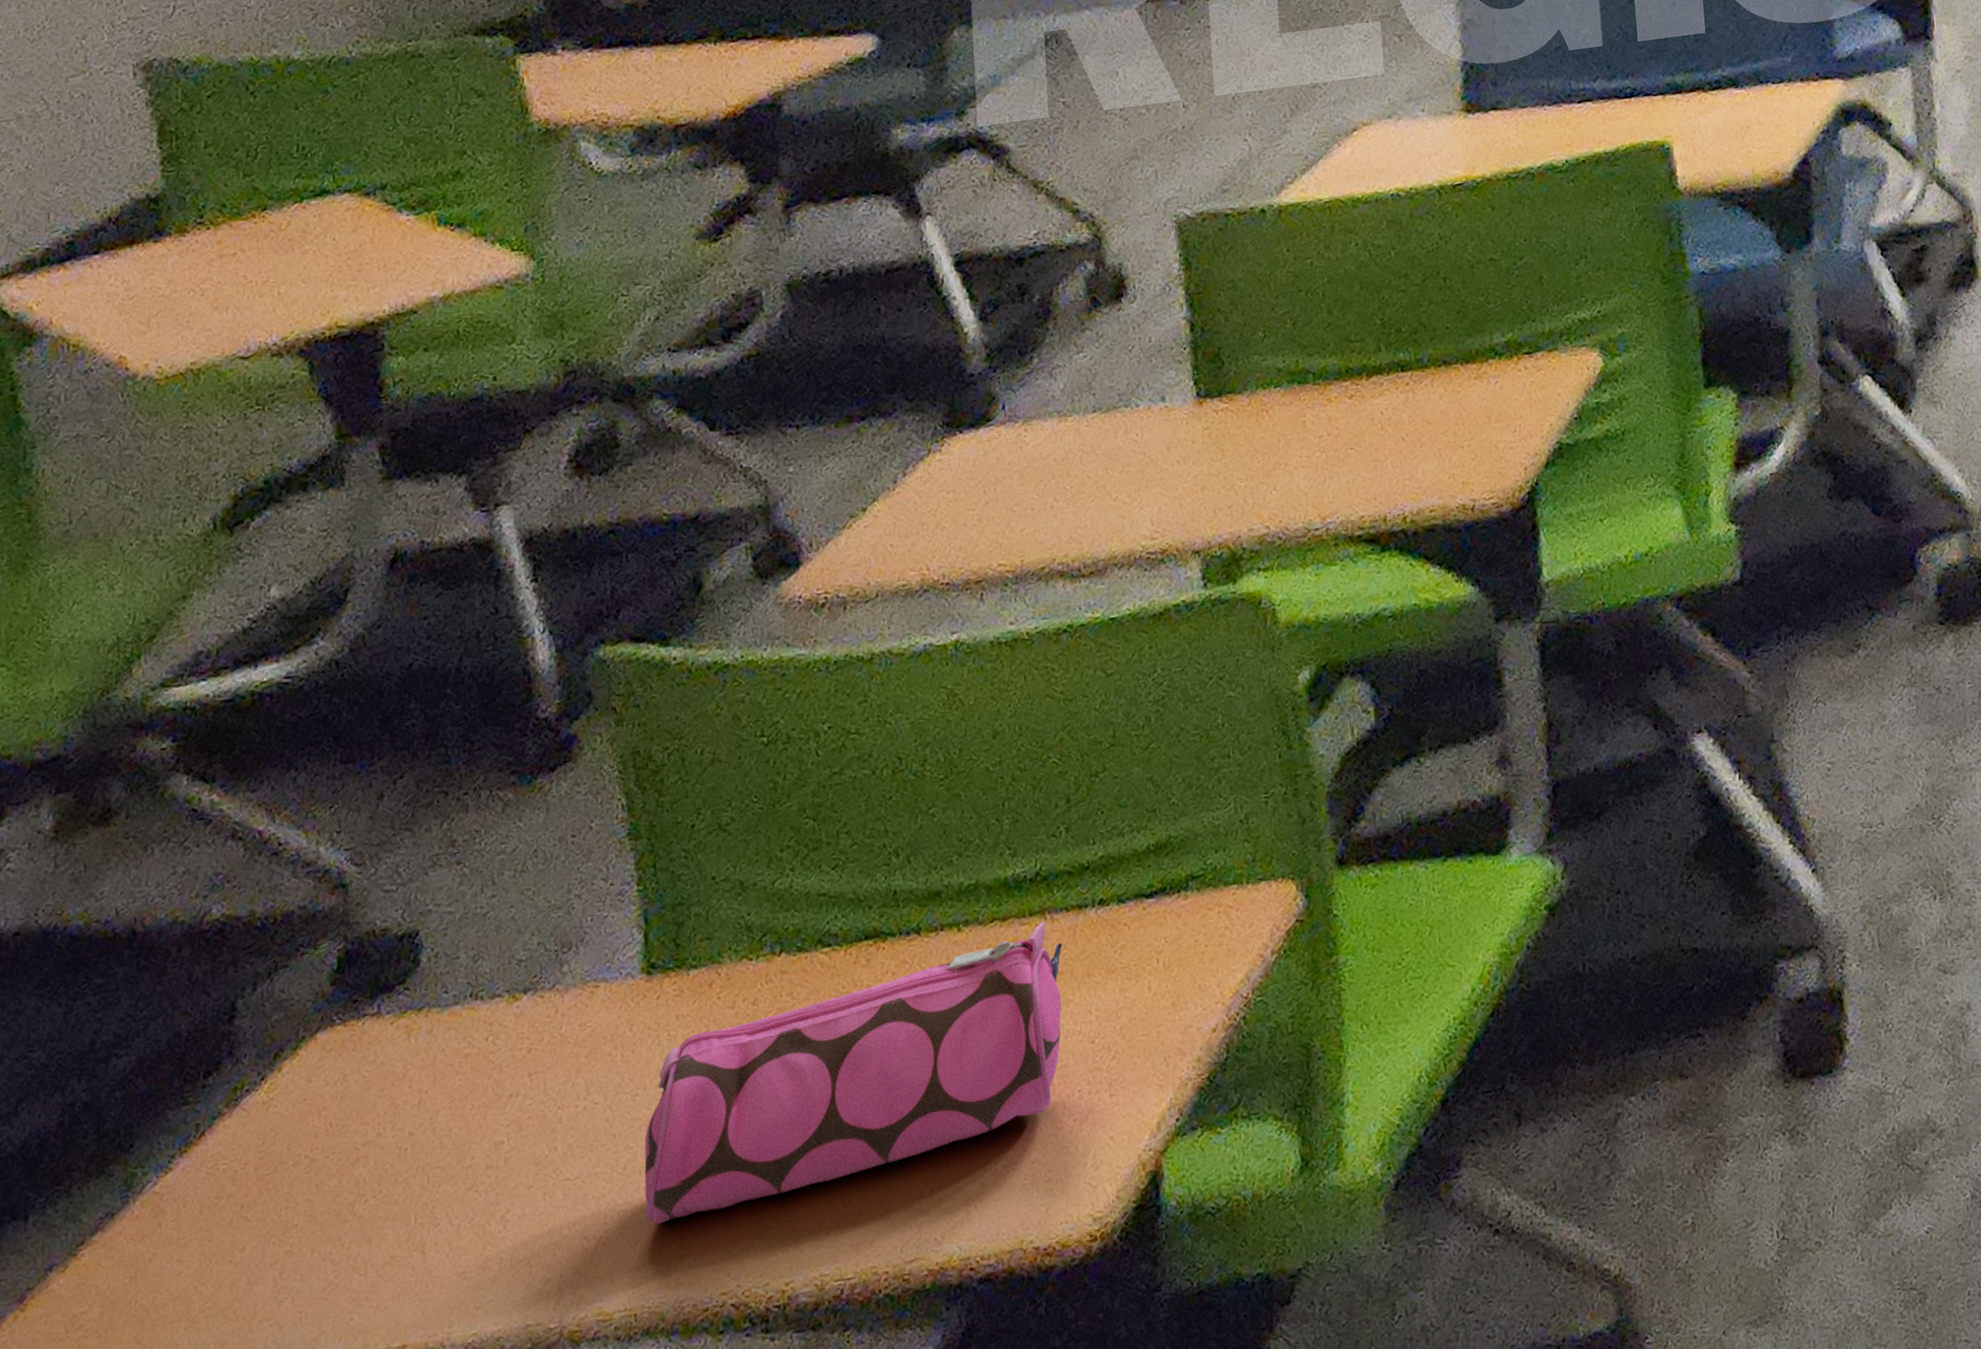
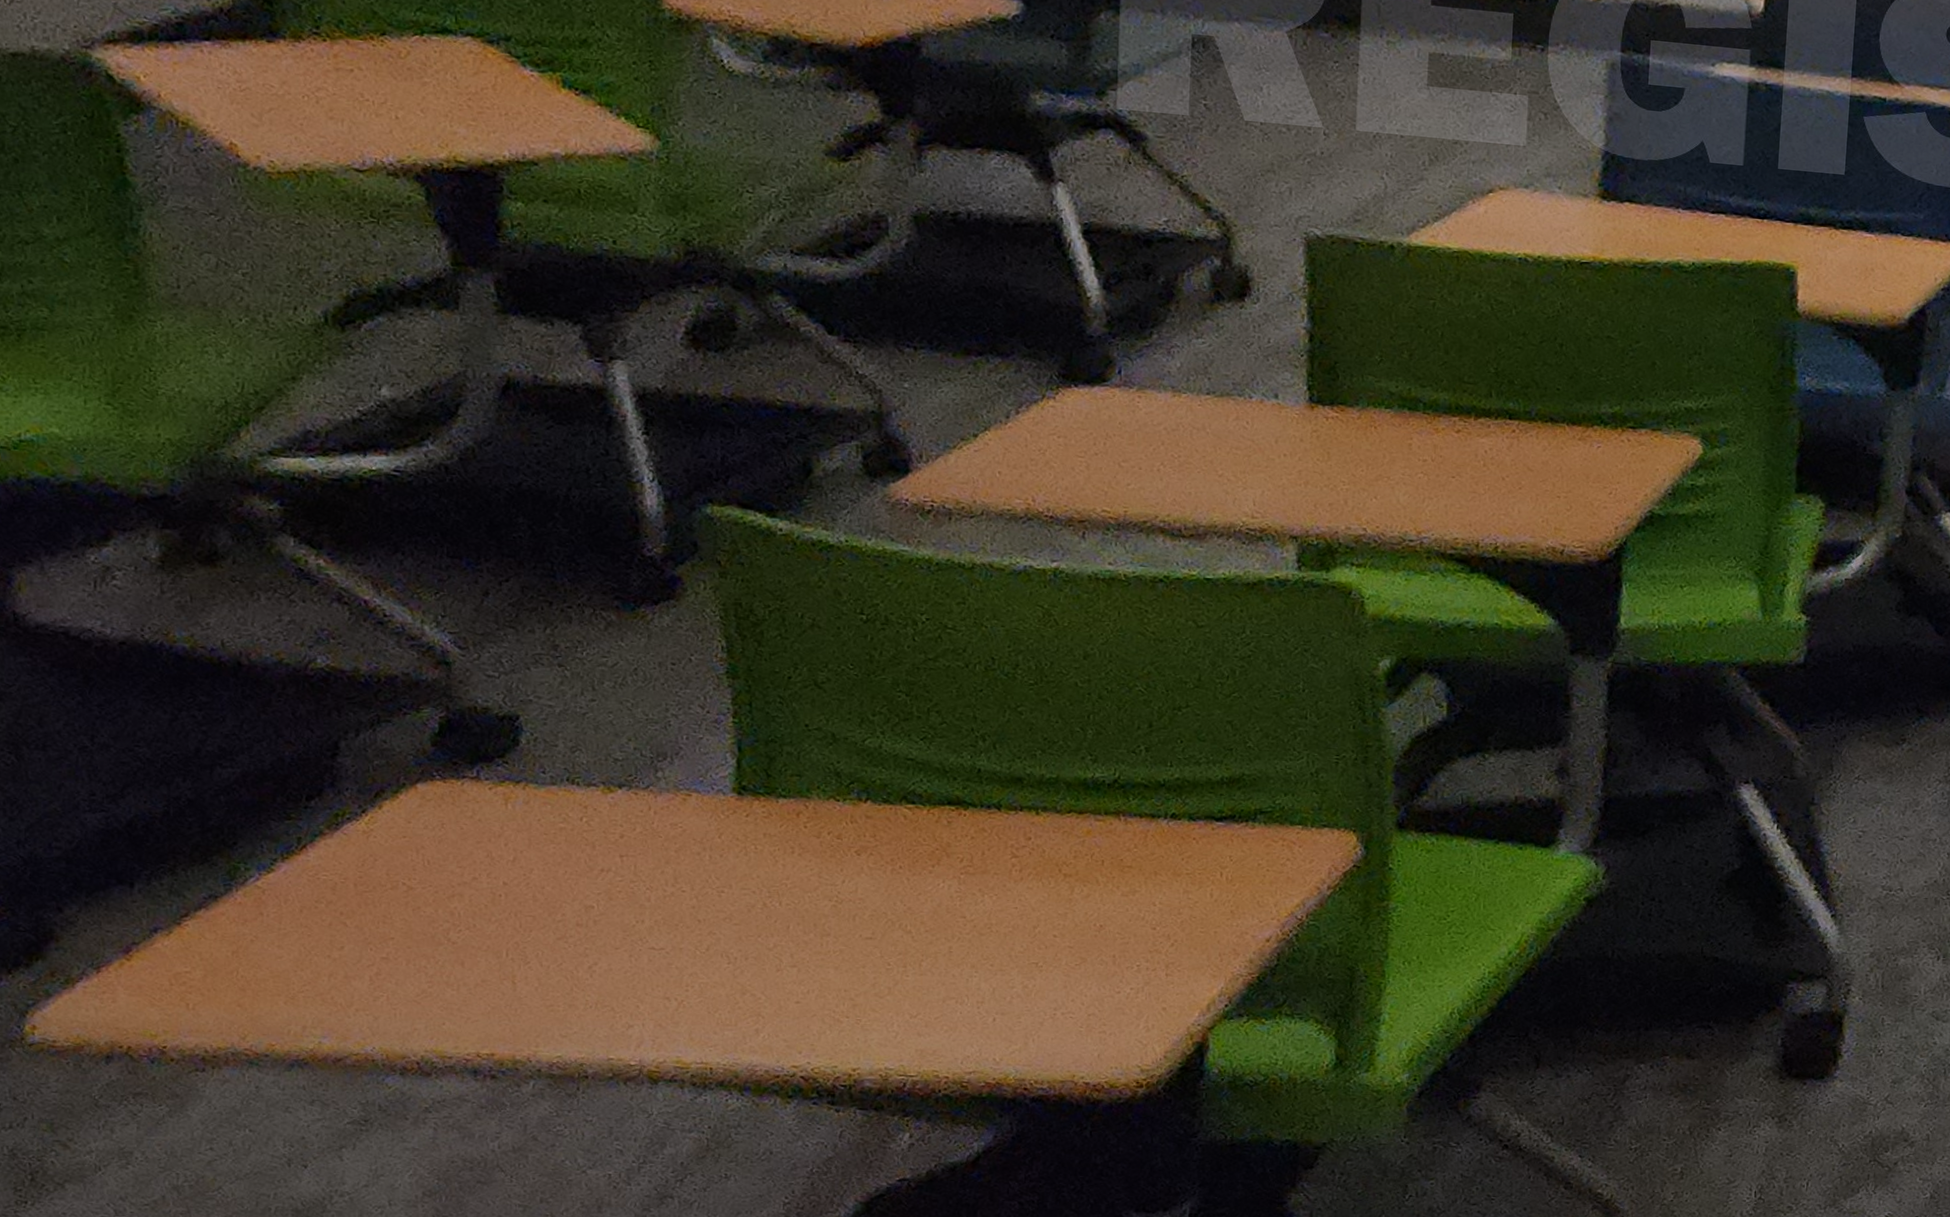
pencil case: present [644,922,1062,1224] -> none [725,822,1133,1000]

